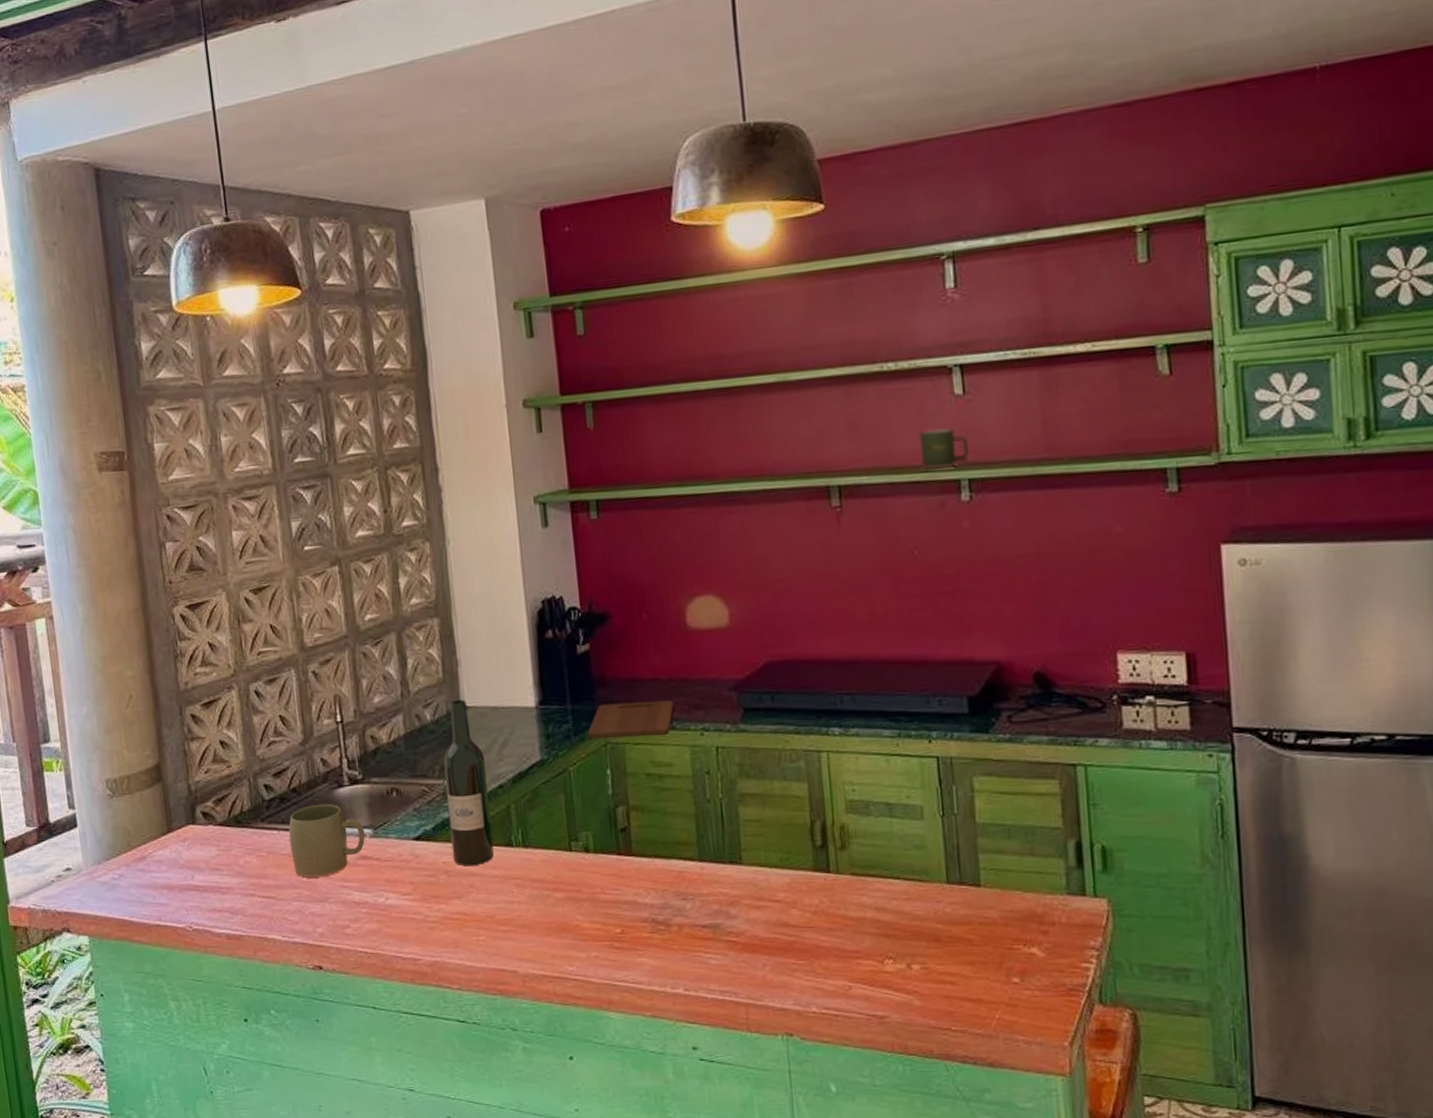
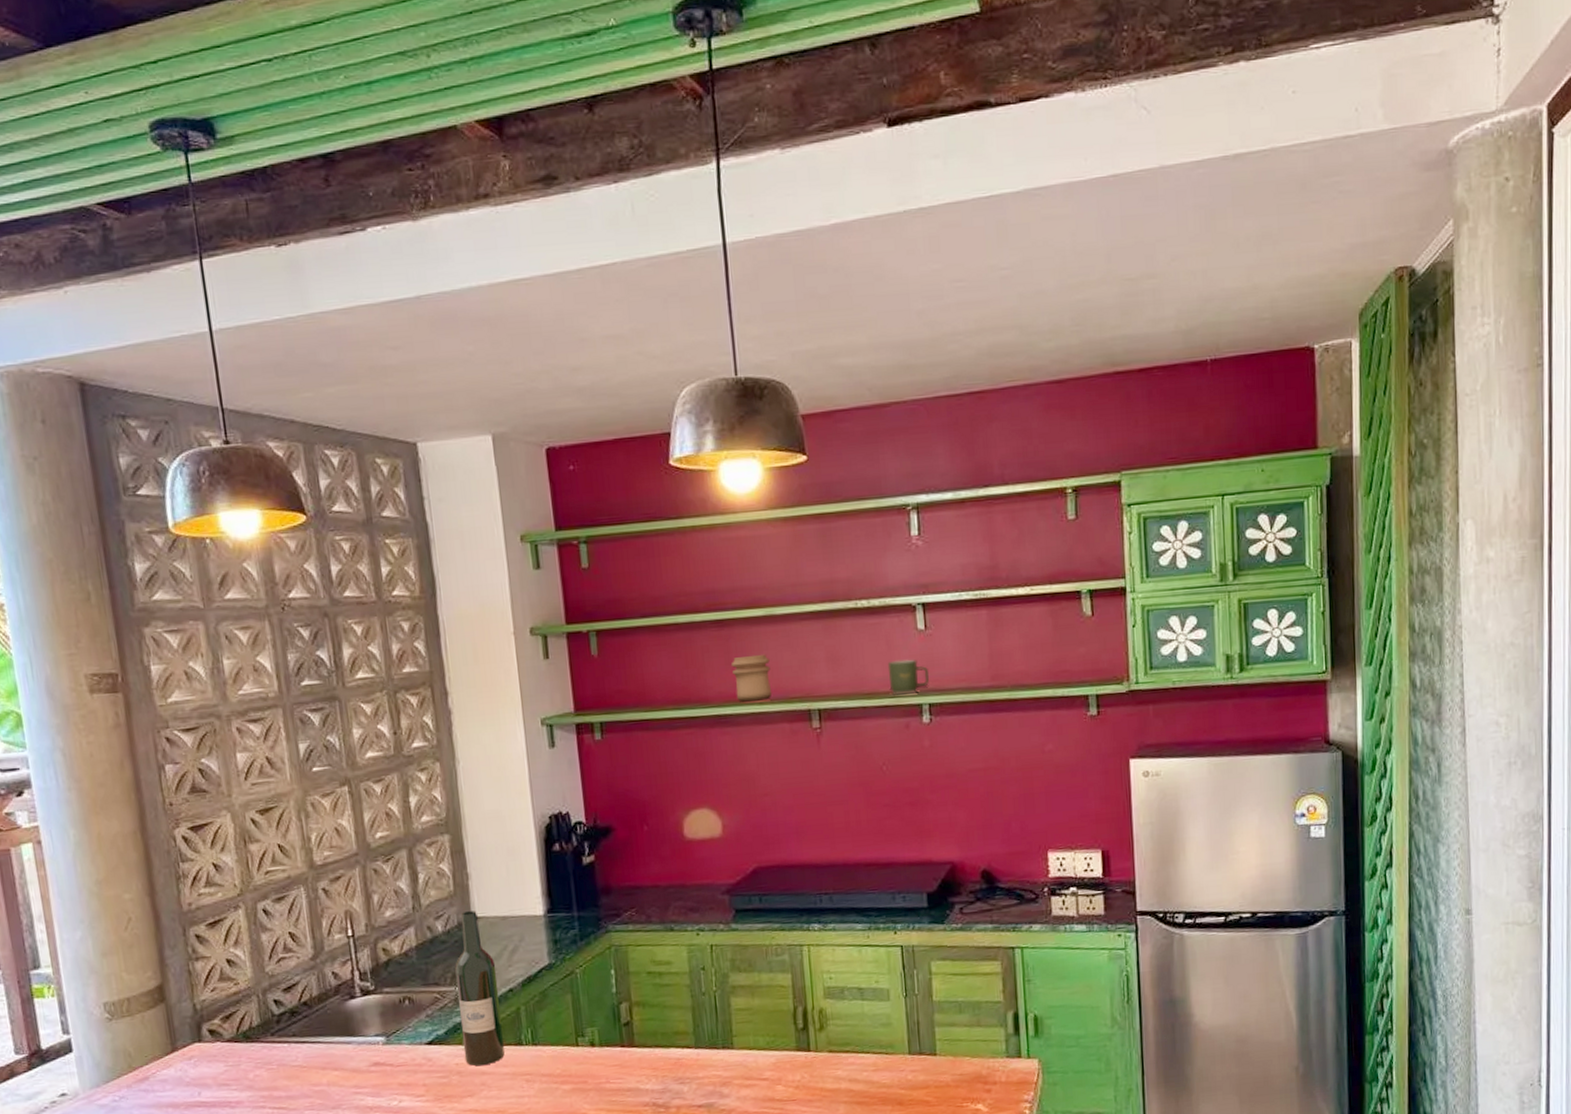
mug: present [288,803,366,878] -> none [299,1014,378,1087]
cutting board: present [588,700,675,740] -> none [593,904,673,944]
jar: none [740,424,786,480] -> present [732,654,772,704]

